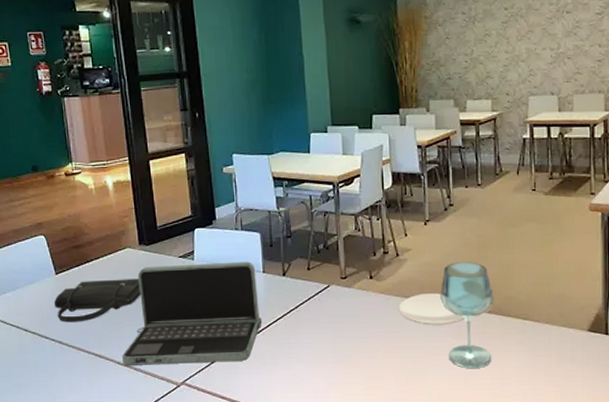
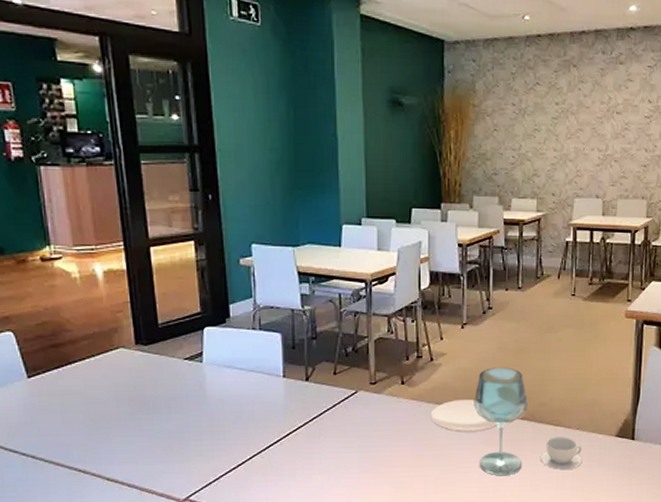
handbag: present [53,279,141,322] -> none [25,383,137,434]
laptop: present [122,261,262,365] -> none [113,365,281,481]
teacup: none [509,330,554,365] -> present [540,436,583,471]

